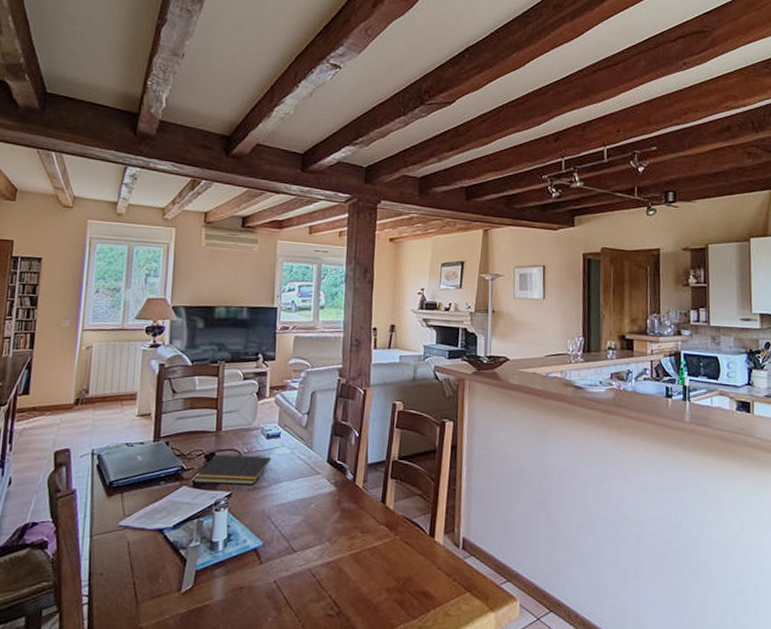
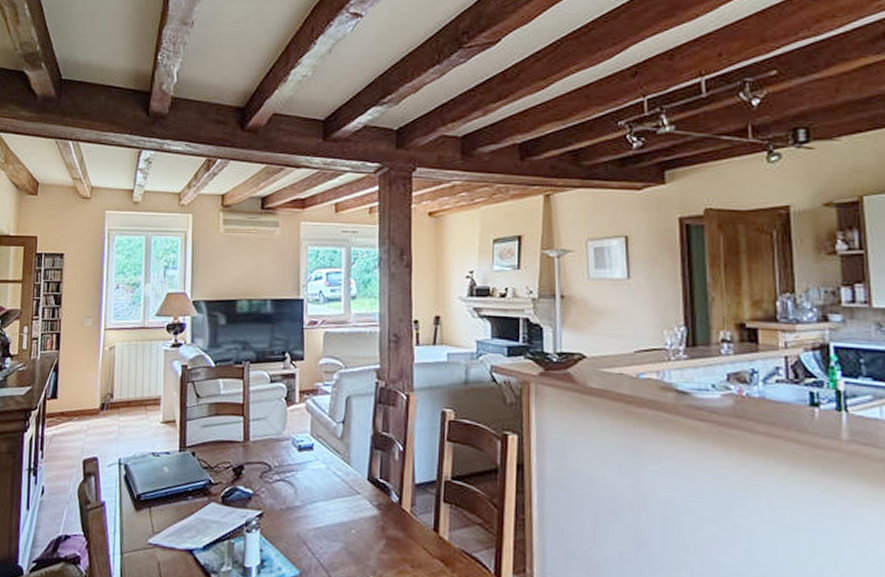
notepad: present [193,454,271,485] -> none [221,467,304,504]

